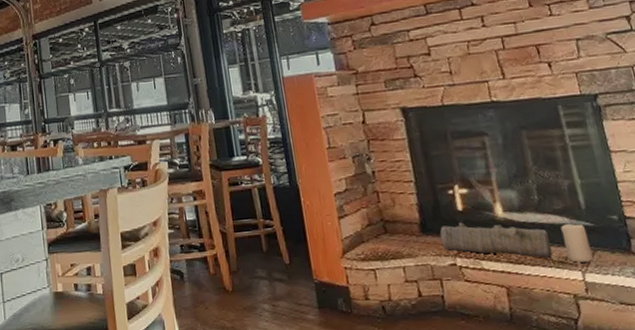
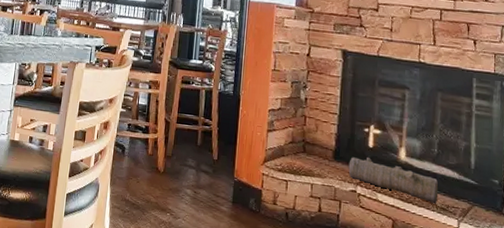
candle: present [561,223,595,263] -> none [449,177,471,214]

